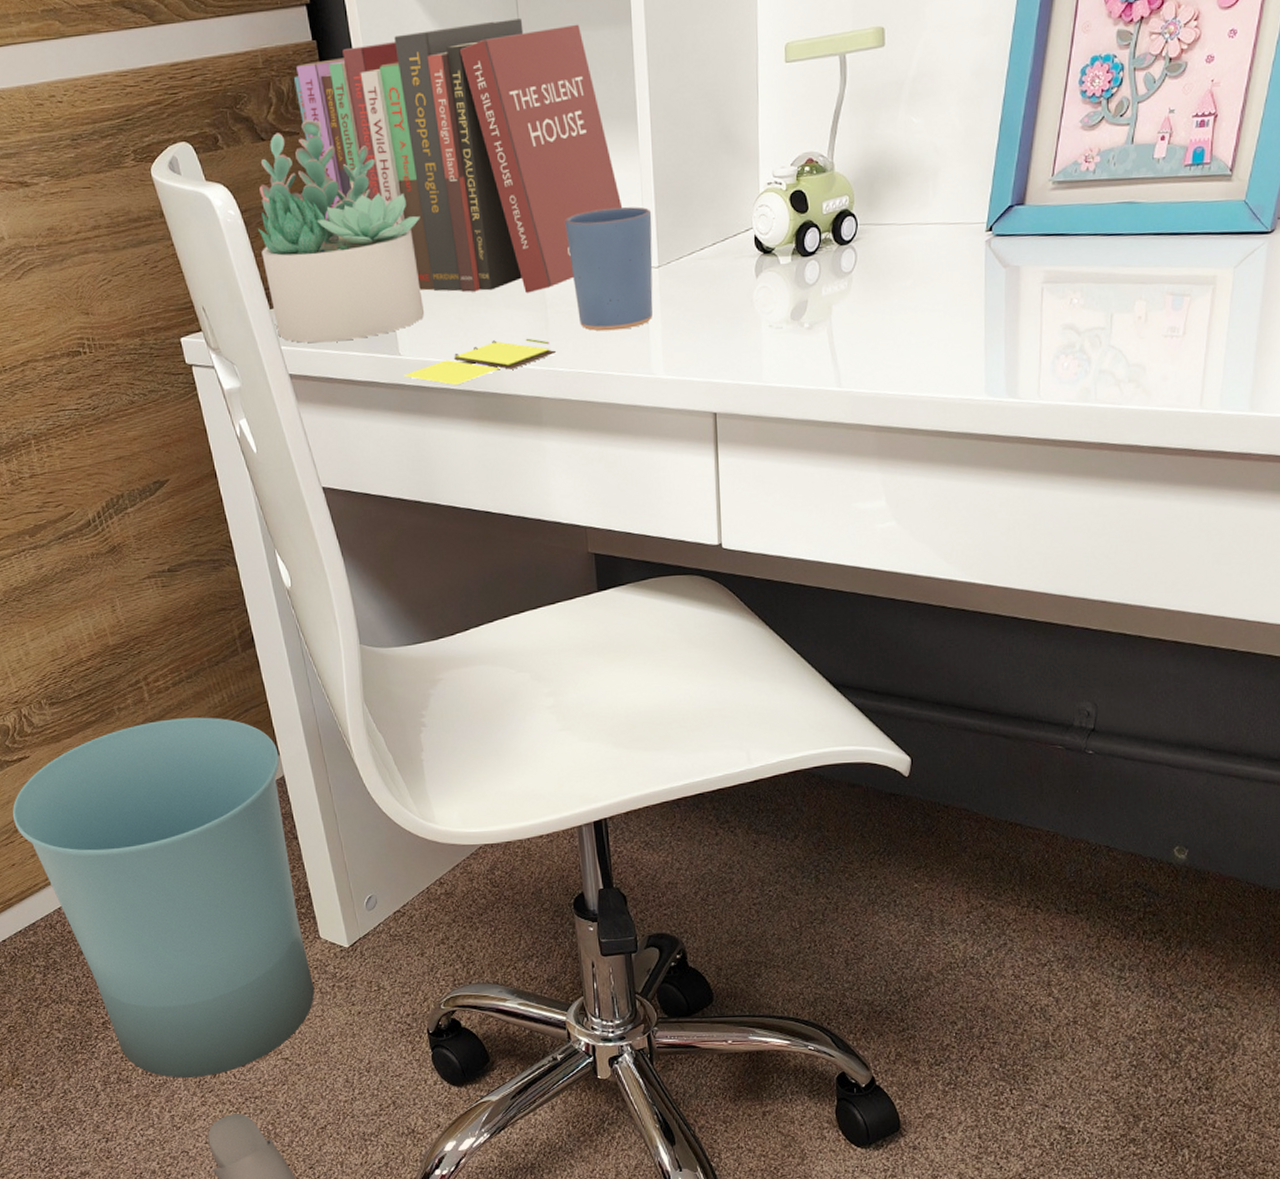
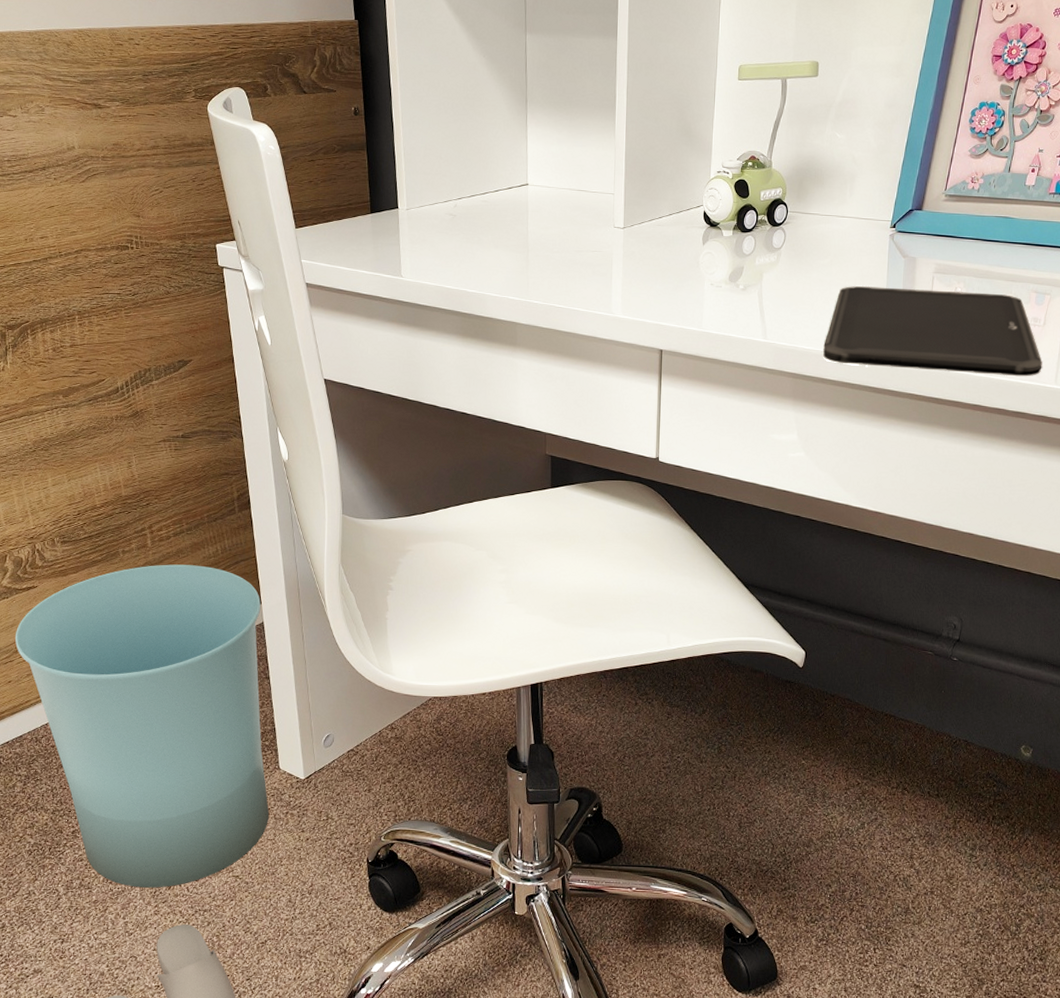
succulent plant: present [257,119,424,343] -> none [292,81,430,261]
books: present [294,18,623,293] -> none [336,21,598,238]
sticky notes: present [403,338,557,386] -> none [403,273,534,306]
mug: present [565,207,653,332] -> none [549,177,622,275]
tablet: none [911,301,1183,409] -> present [823,286,1042,377]

